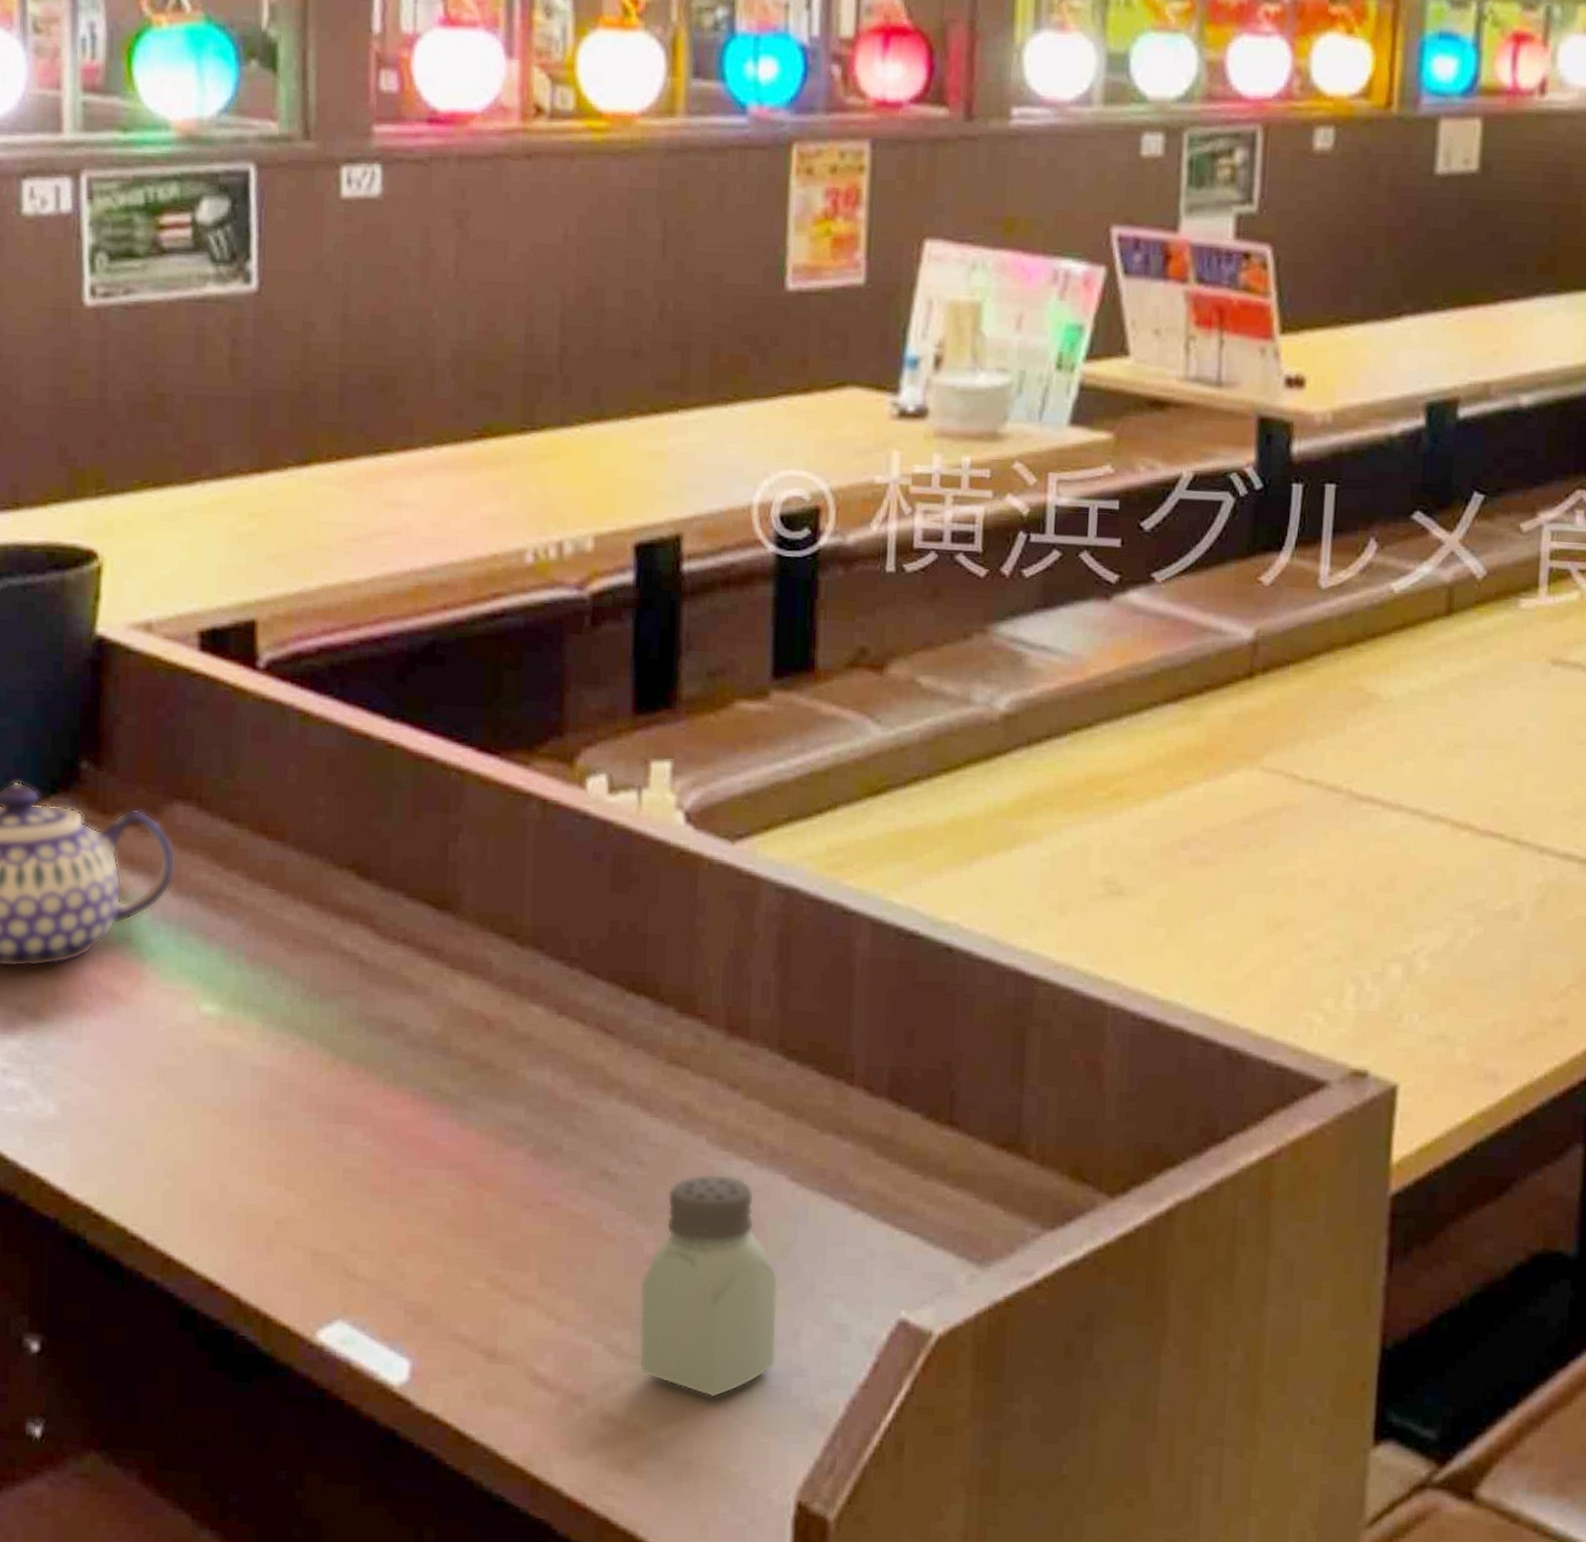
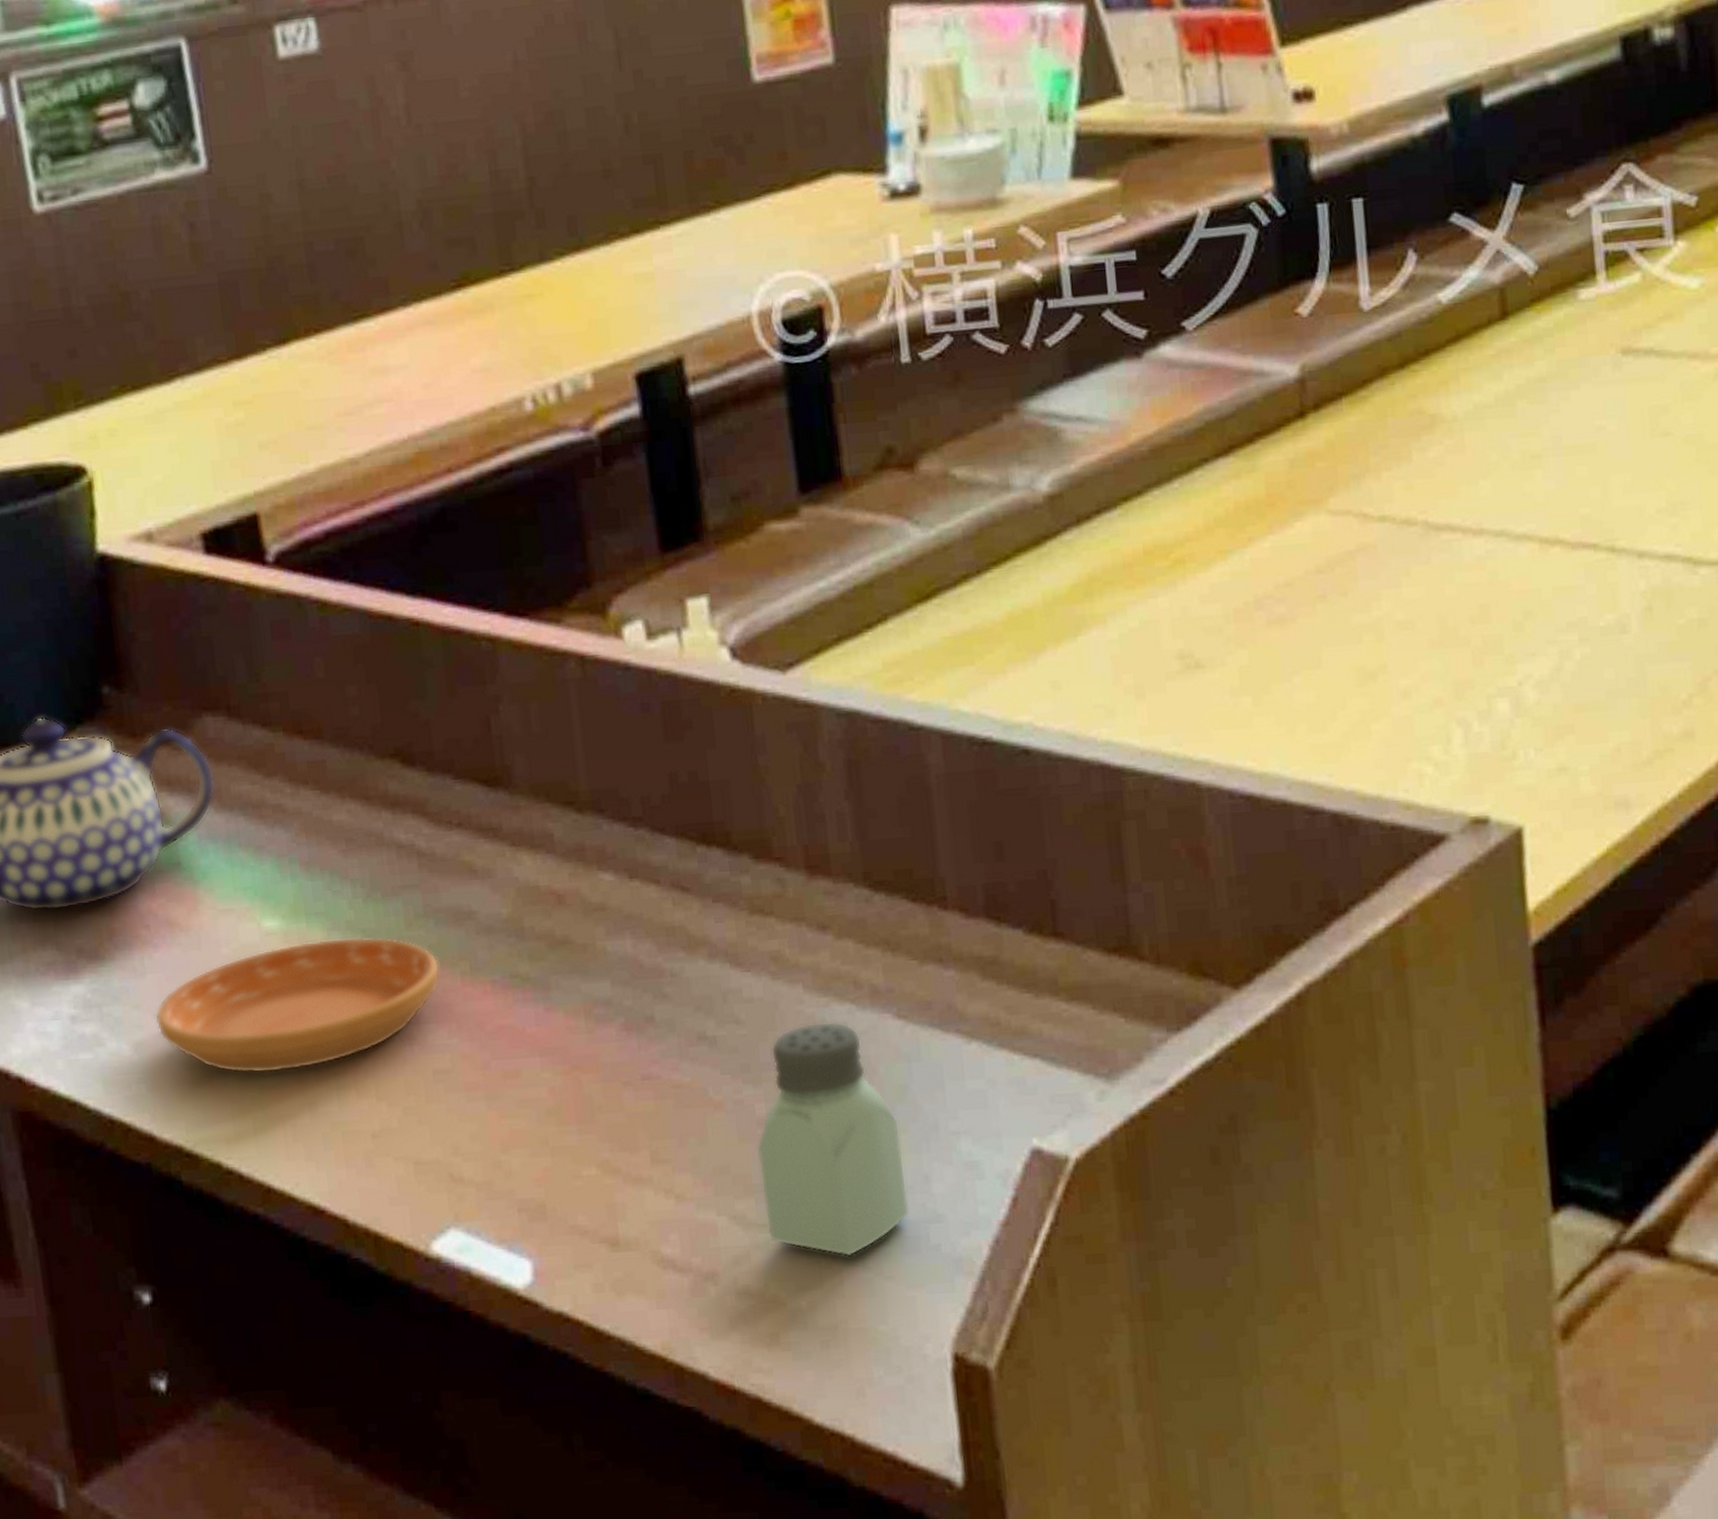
saucer: none [84,1030,365,1150] -> present [155,936,440,1074]

